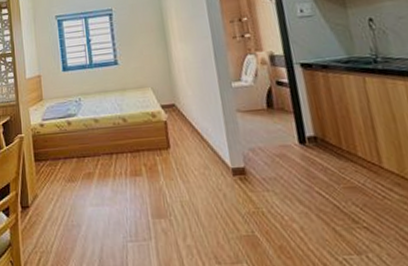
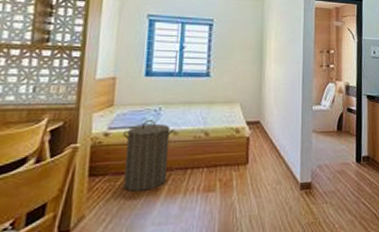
laundry hamper: none [53,110,96,175] -> present [122,120,174,192]

